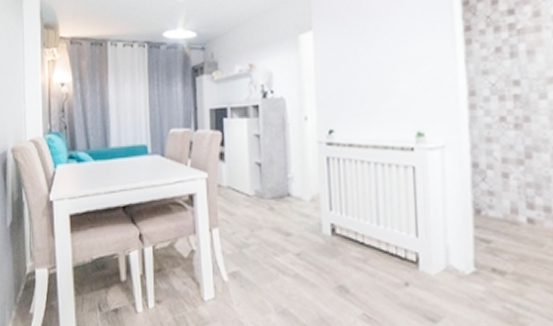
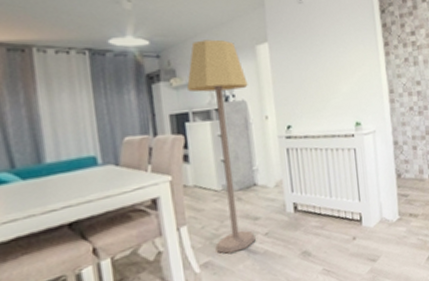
lamp: none [228,29,288,268] -> present [187,39,256,254]

